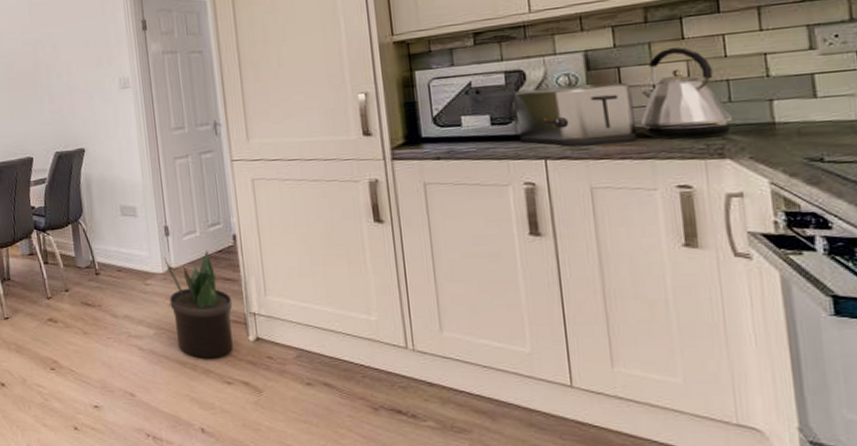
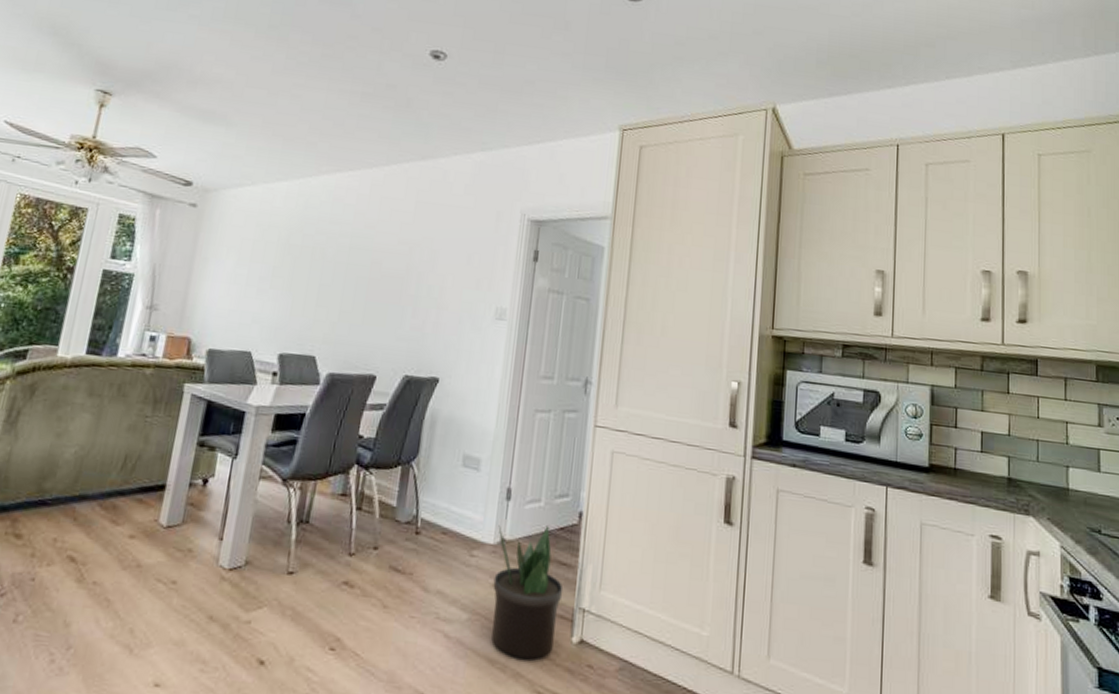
toaster: present [512,82,638,147] -> none [866,411,965,484]
kettle: present [640,47,733,140] -> none [967,399,1039,494]

